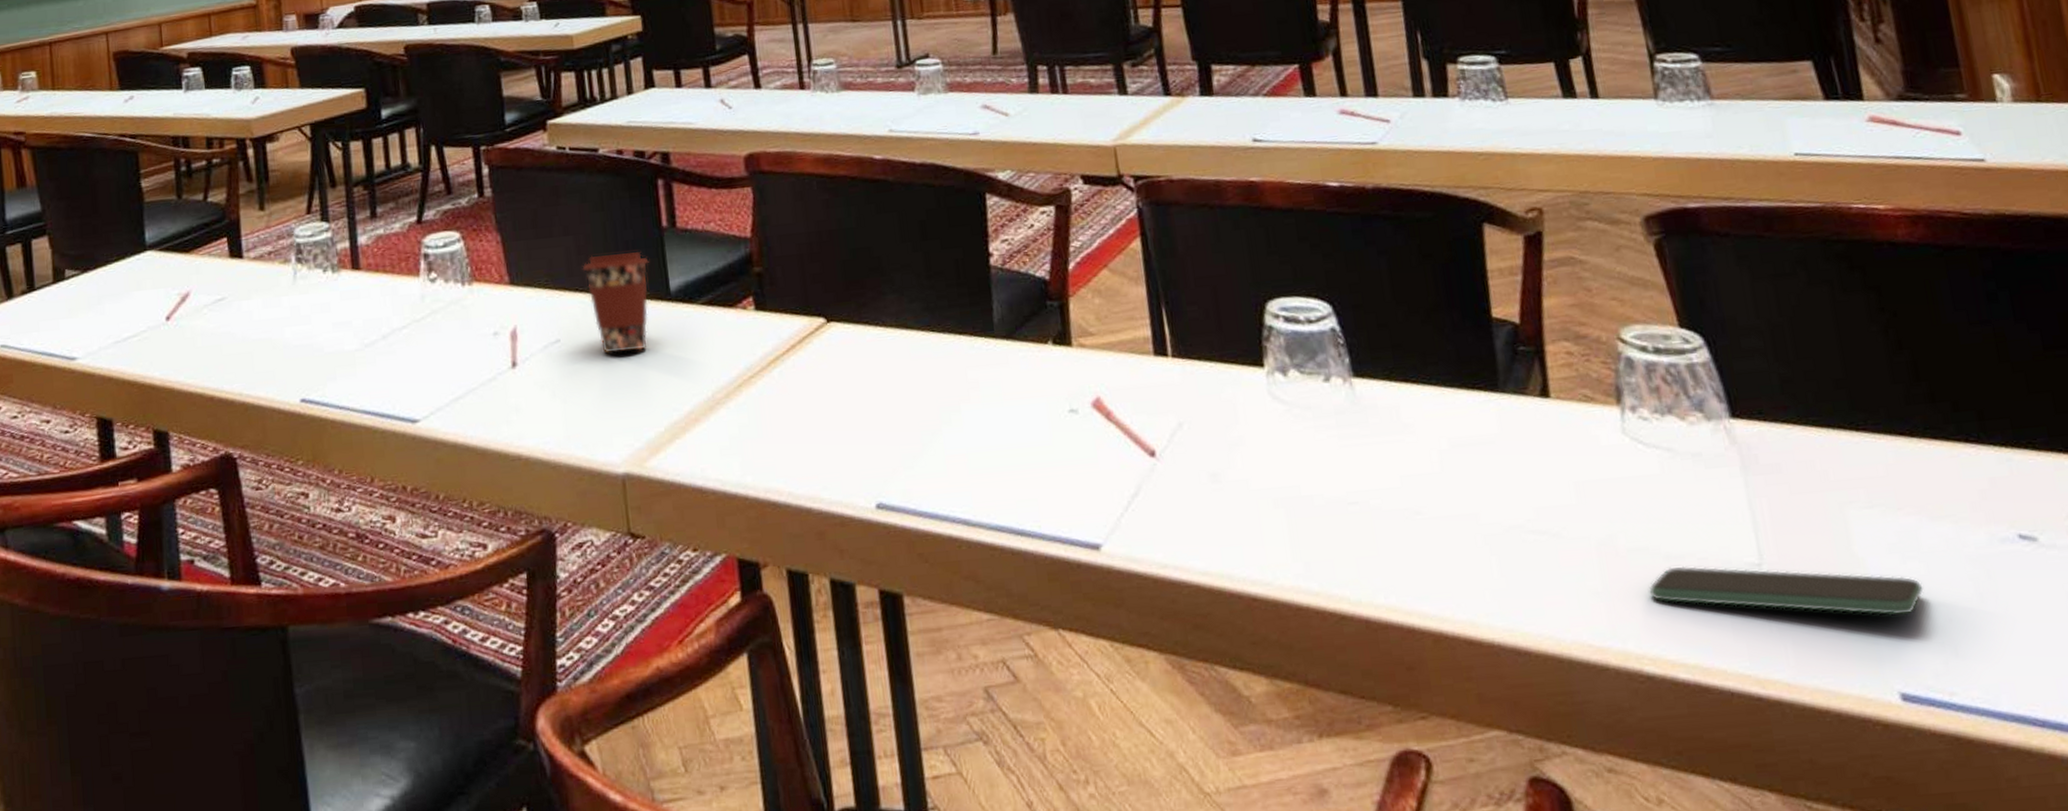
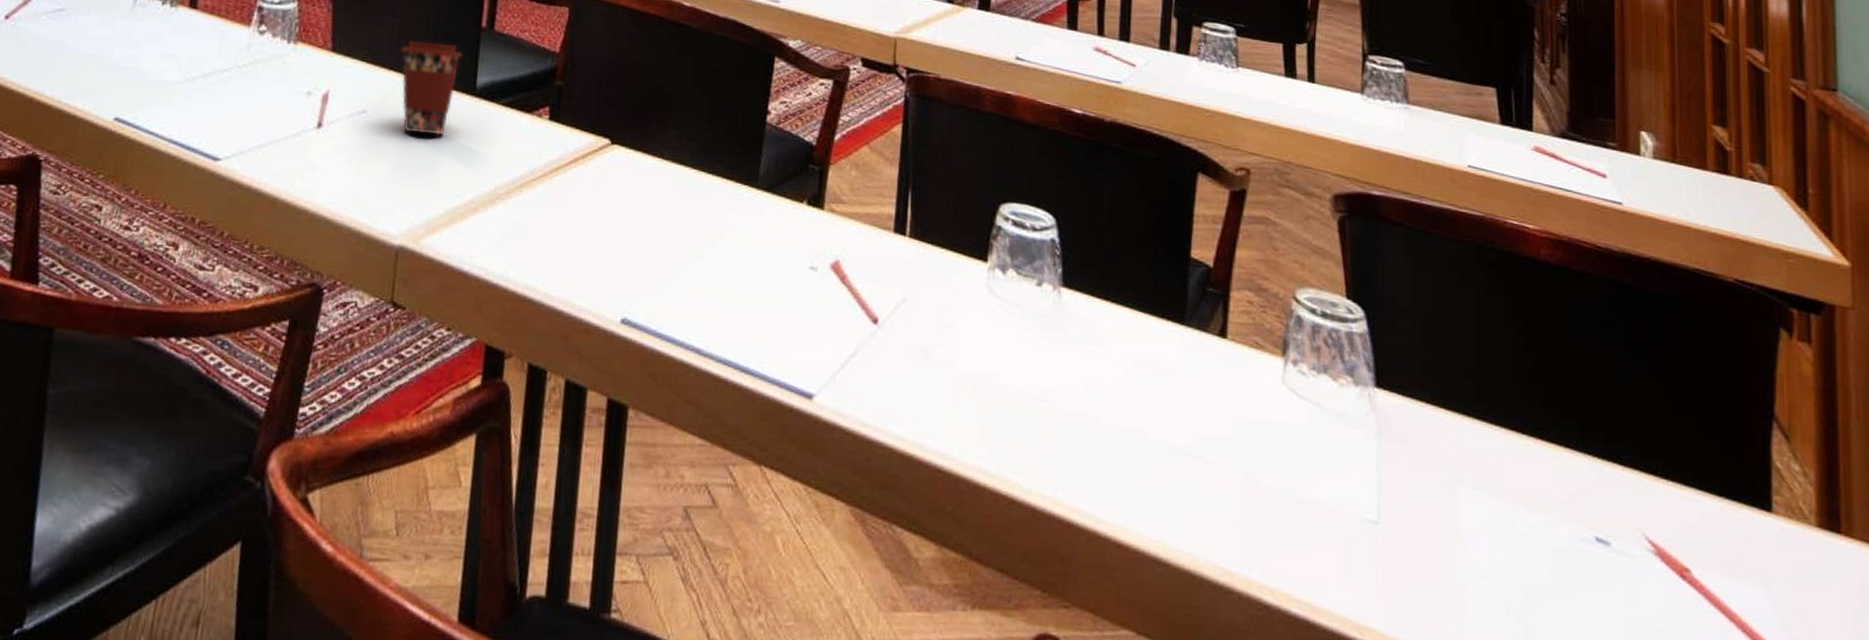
smartphone: present [1648,566,1924,616] -> none [1280,510,1509,591]

